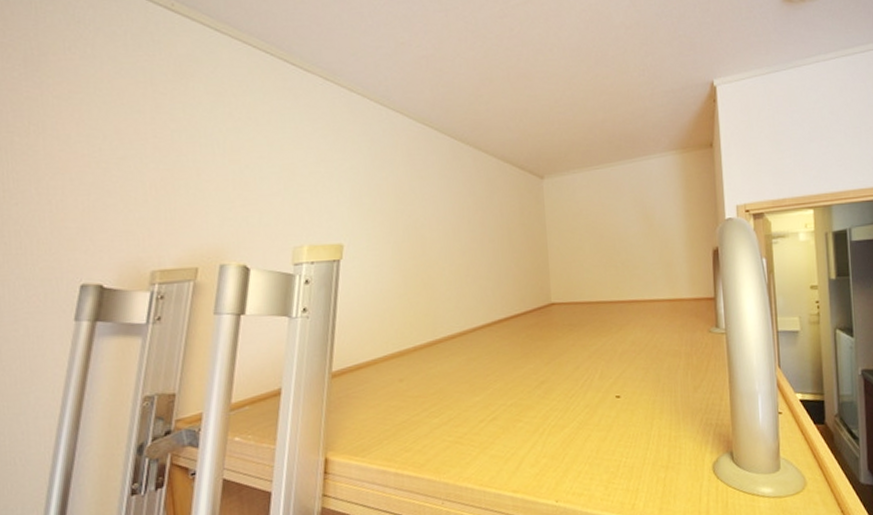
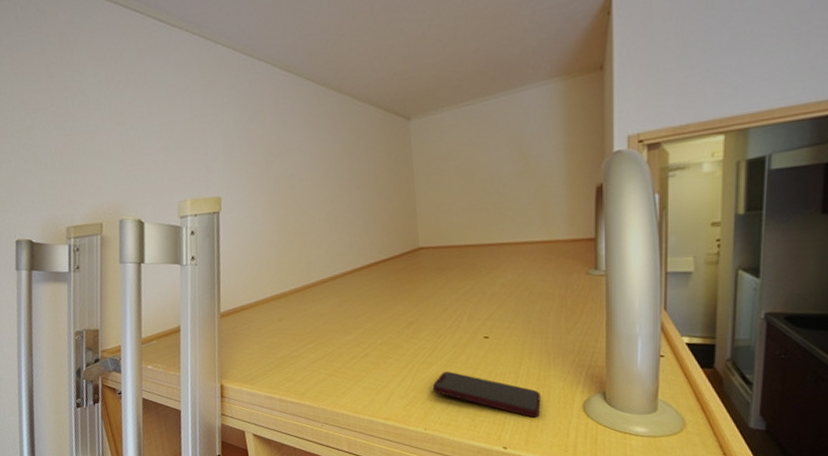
smartphone: none [564,434,673,483] -> present [432,371,541,418]

